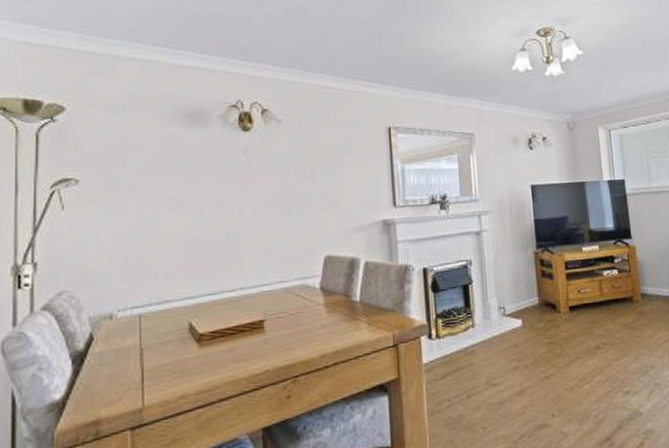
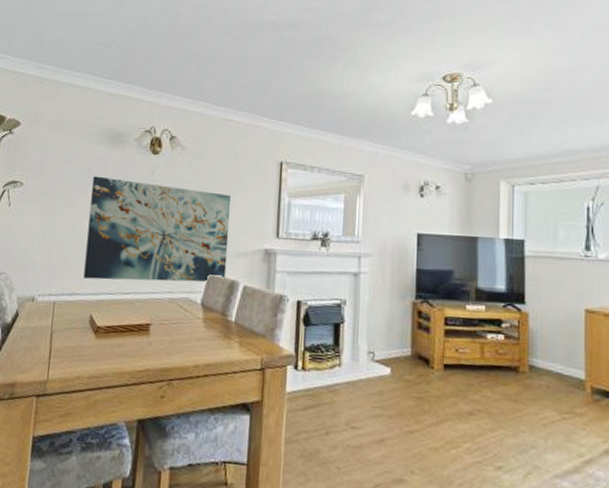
wall art: none [172,162,345,282] -> present [83,176,231,282]

